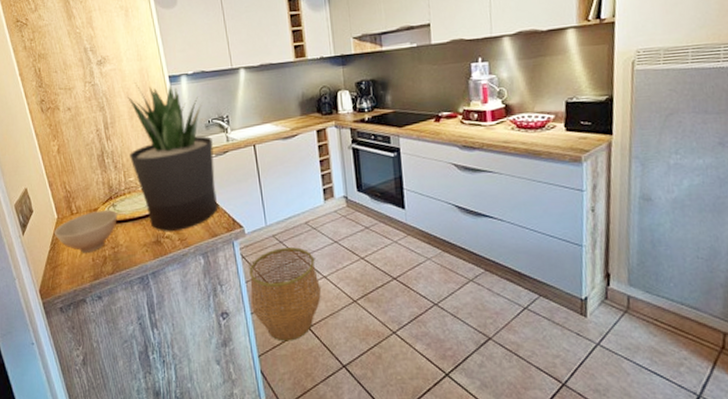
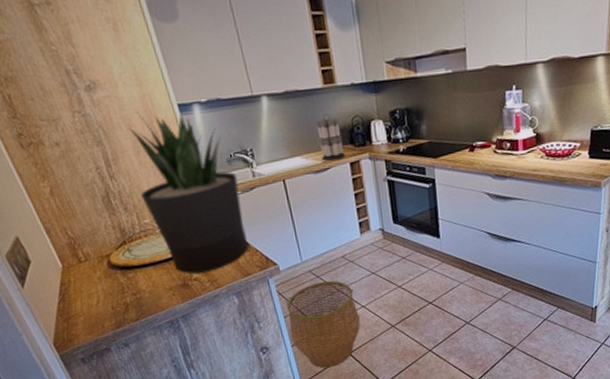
bowl: present [53,209,118,253] -> none [60,255,136,302]
spice rack: none [287,84,312,128] -> present [316,113,345,161]

